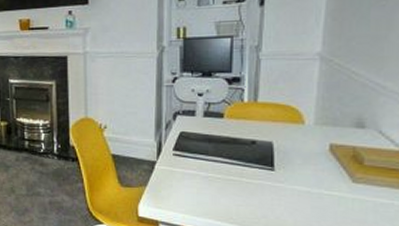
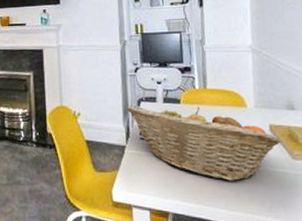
fruit basket: none [159,119,342,203] -> present [126,105,282,181]

